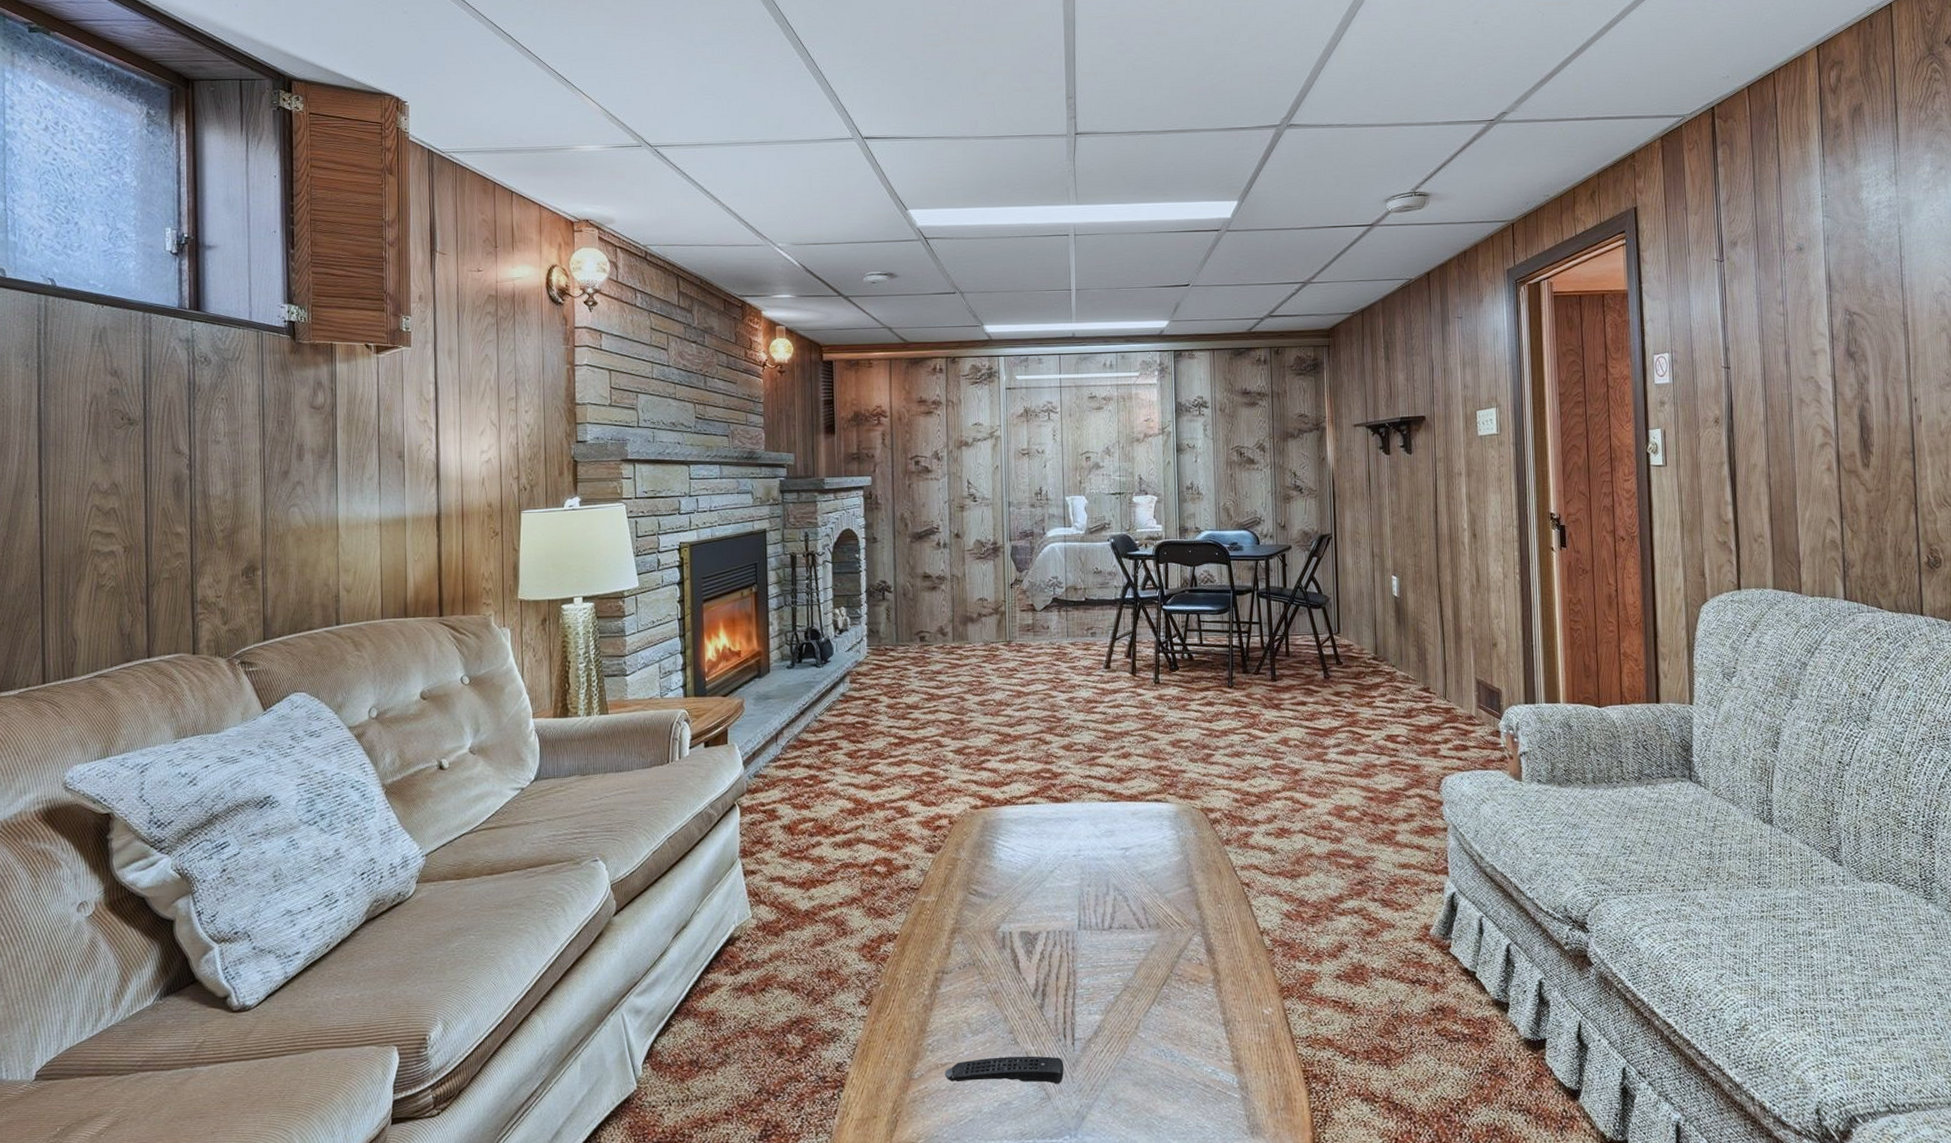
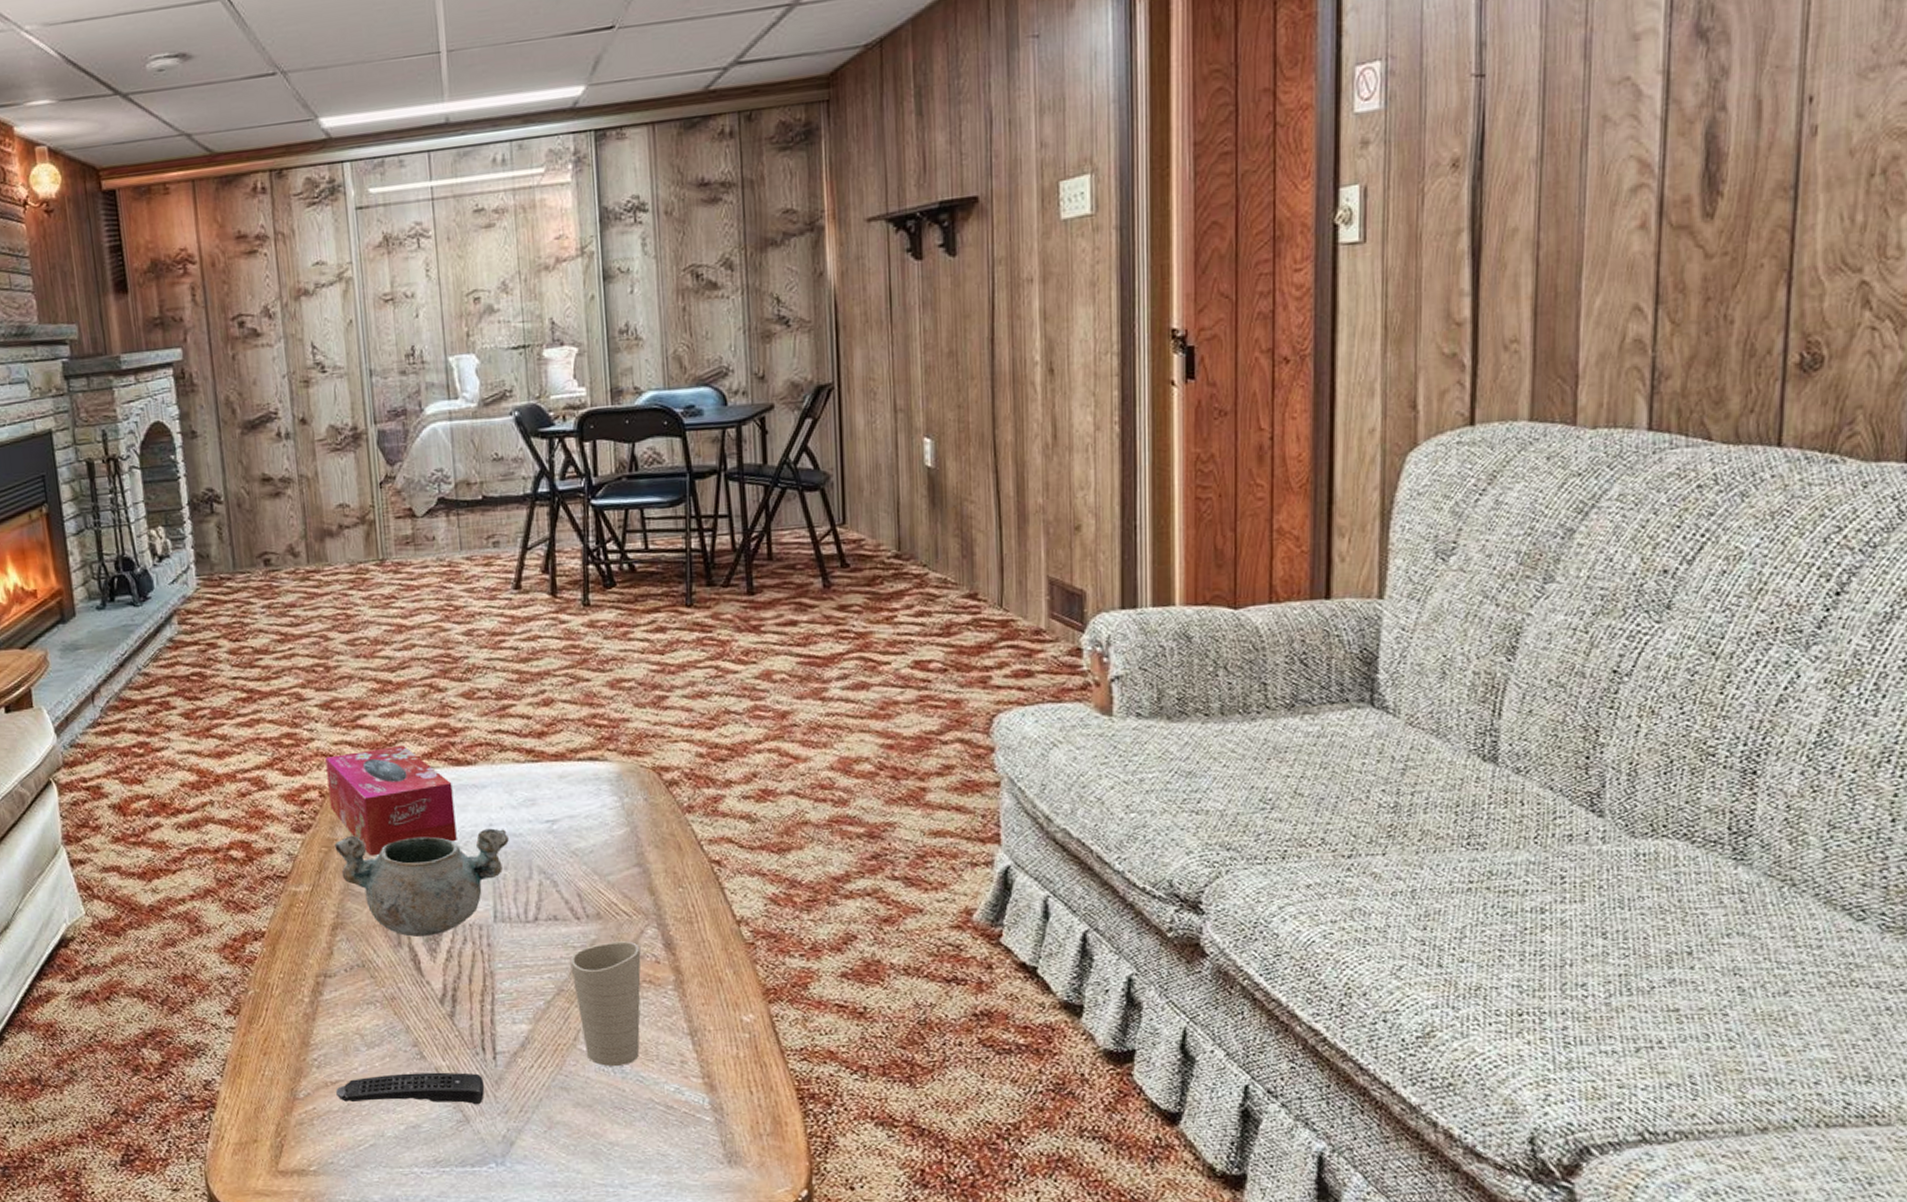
tissue box: none [956,784,1053,873] -> present [325,744,457,856]
decorative bowl: none [958,853,1092,940] -> present [334,828,509,937]
cup: none [1135,947,1189,1052] -> present [570,941,641,1067]

